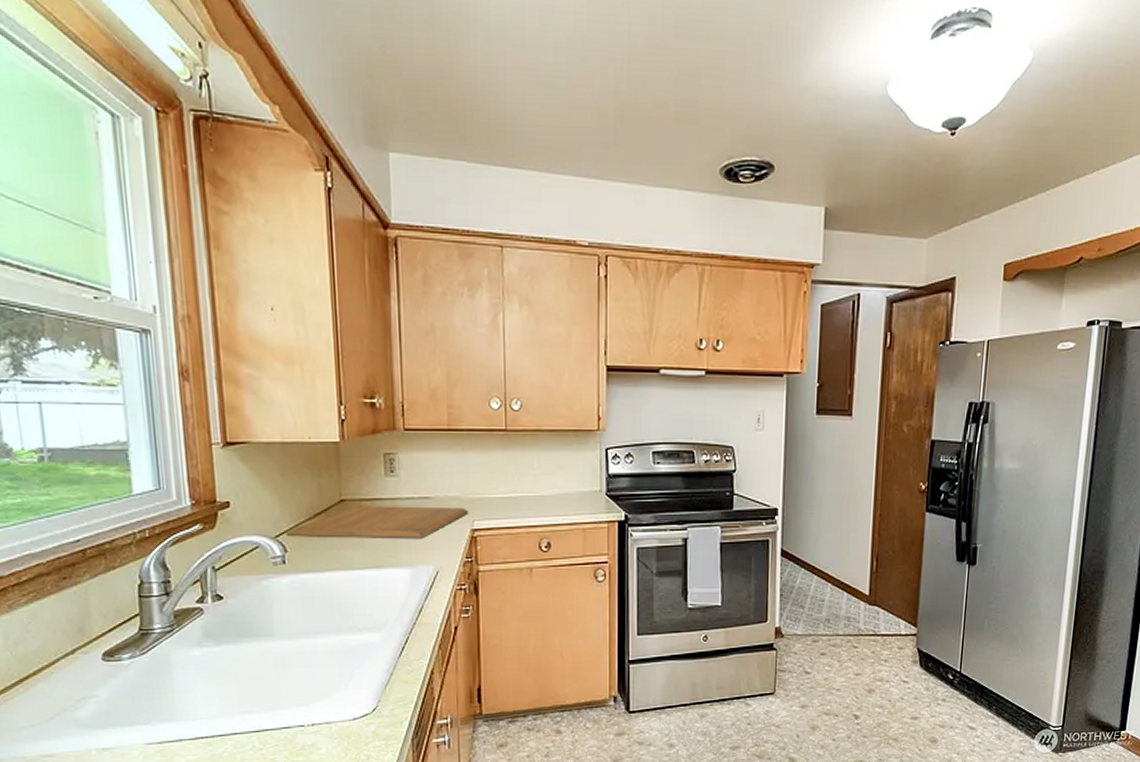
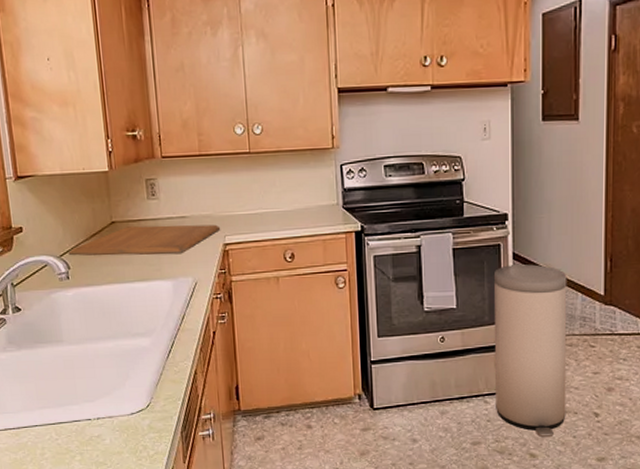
pedal bin: none [757,562,834,740] -> present [493,264,567,437]

